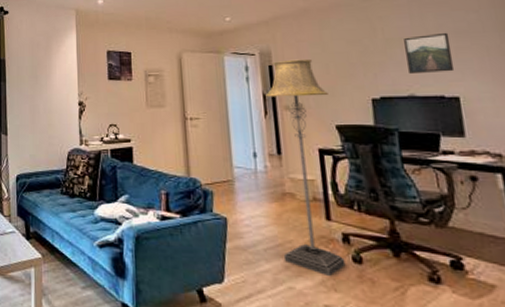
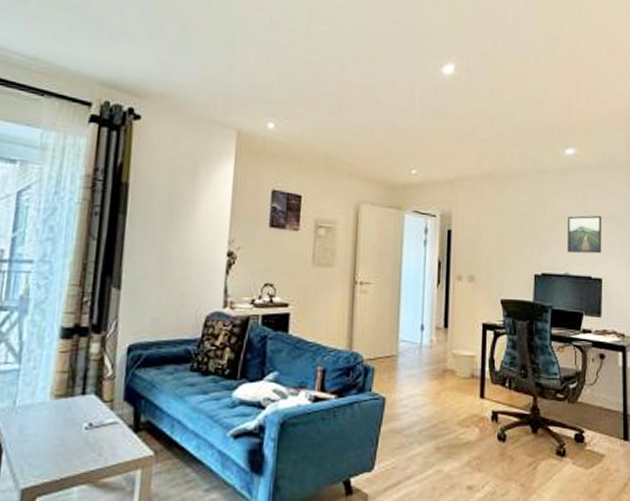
floor lamp: present [265,58,346,277] -> none [436,225,498,457]

